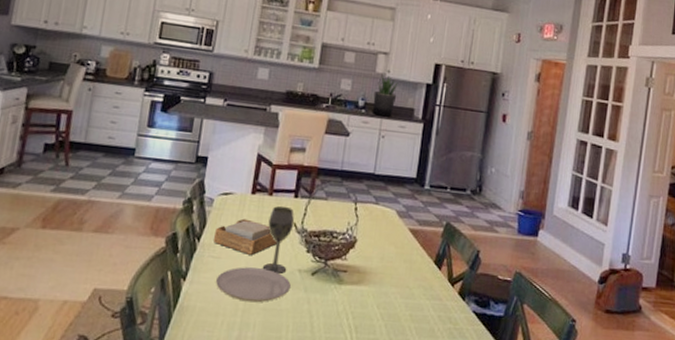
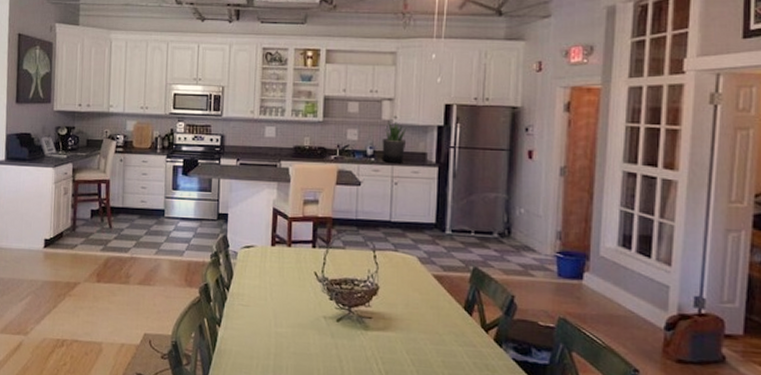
napkin holder: present [213,218,277,255] -> none [240,269,300,303]
plate: present [216,267,291,303] -> none [248,314,317,347]
wine glass: present [262,205,295,274] -> none [289,256,315,321]

